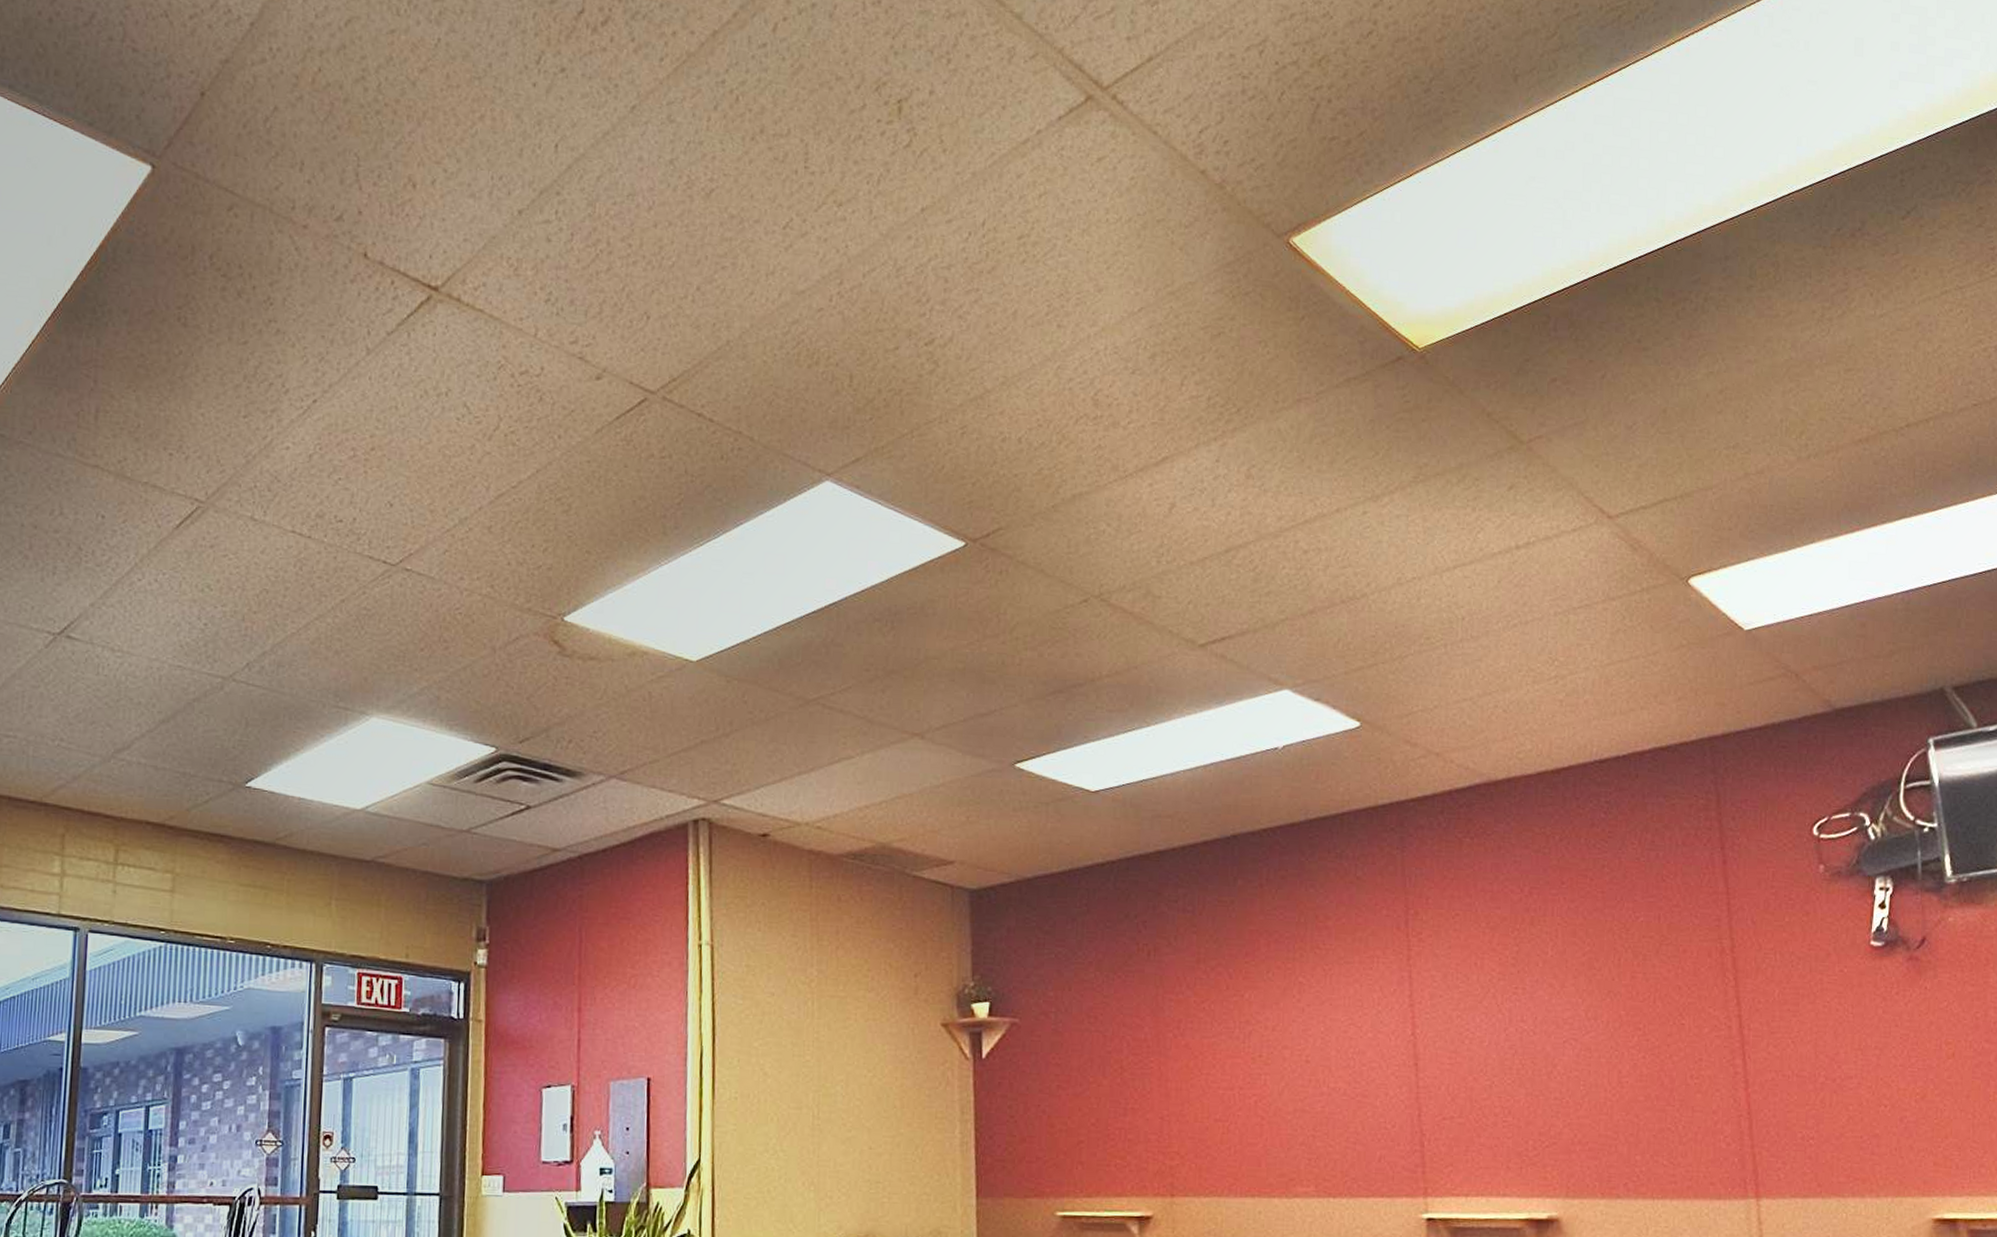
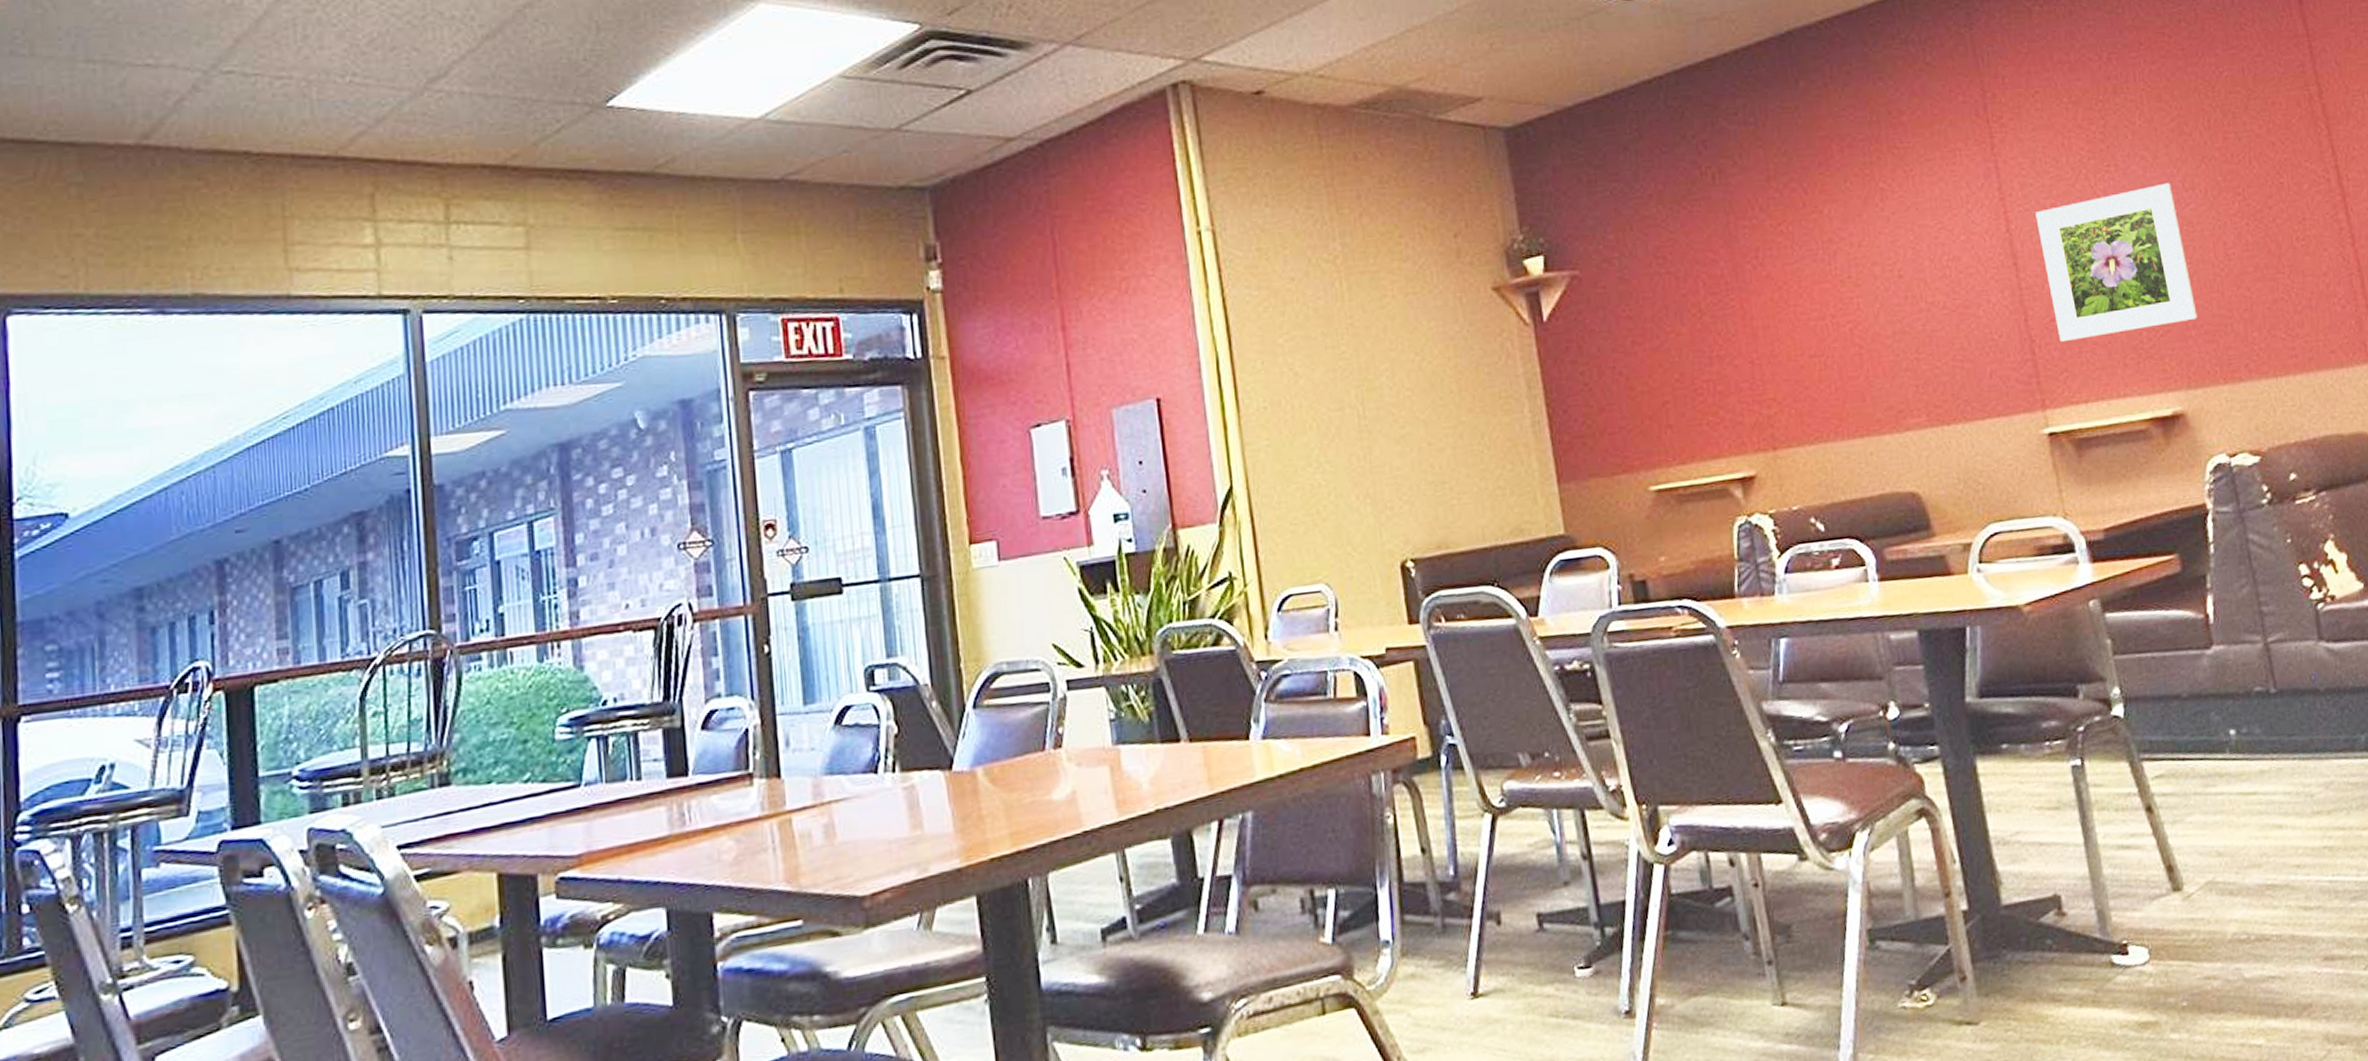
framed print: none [1441,1010,1584,1140] -> present [2035,182,2198,343]

